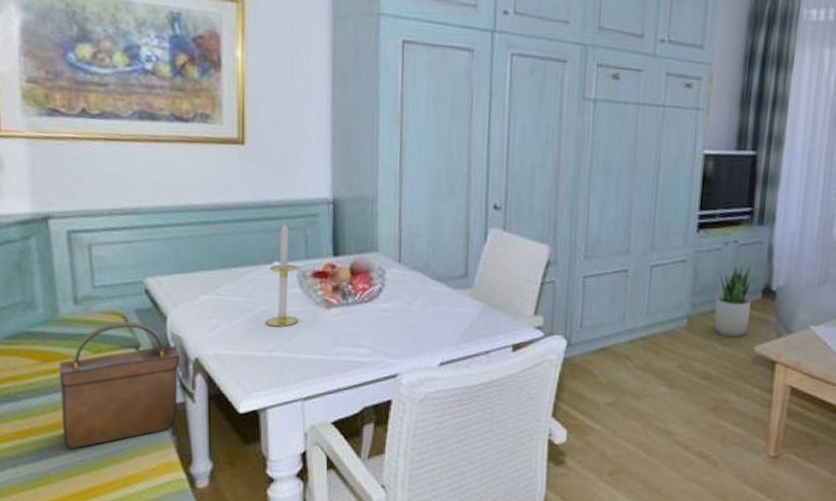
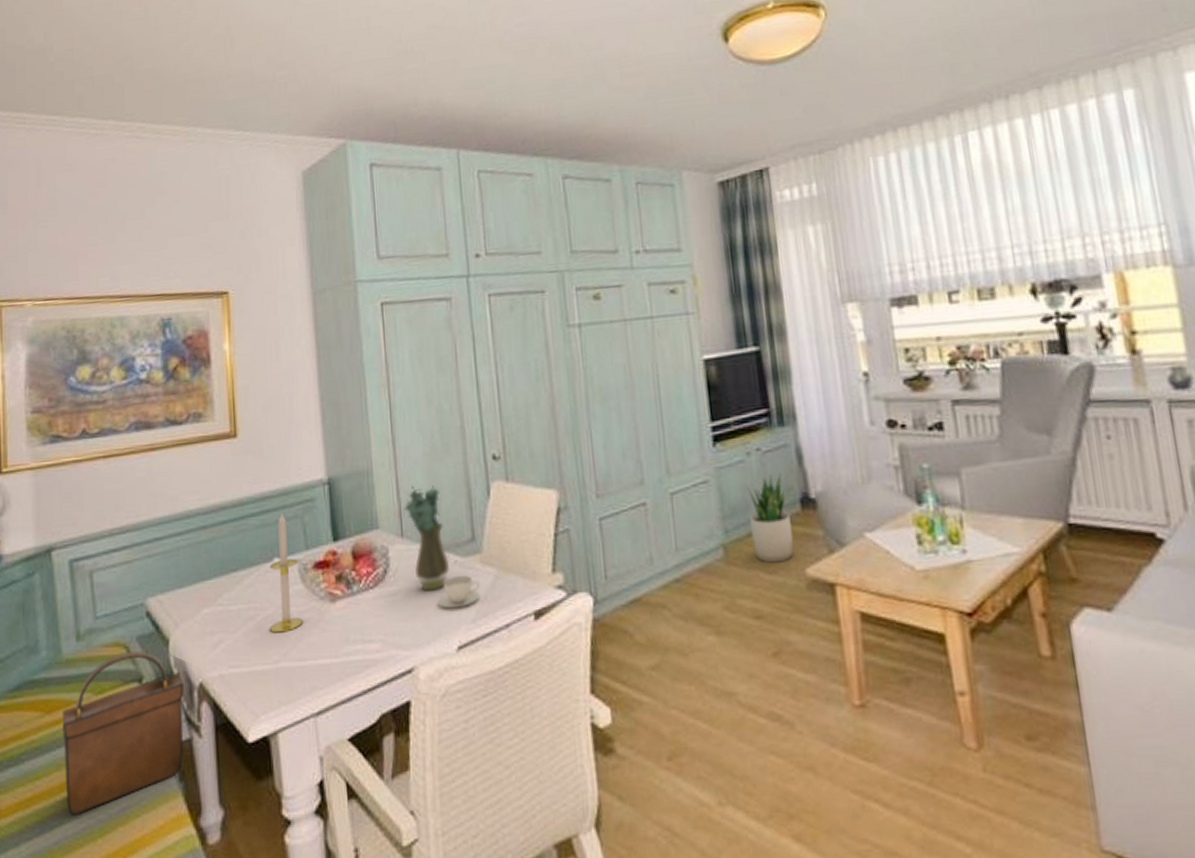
vase: none [404,219,442,314] -> present [404,485,450,591]
teacup: none [425,304,467,331] -> present [437,575,481,609]

